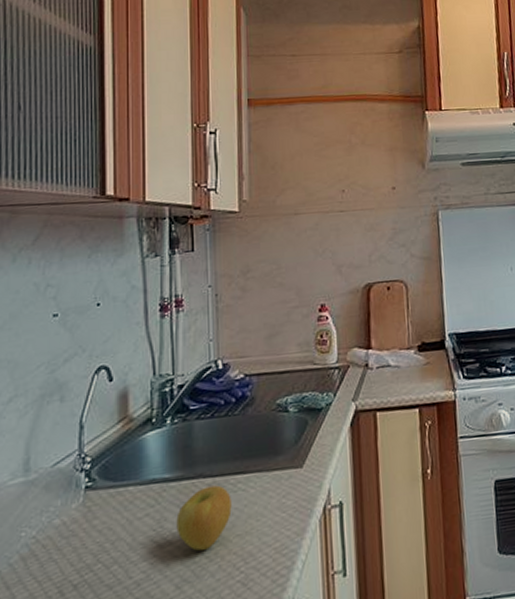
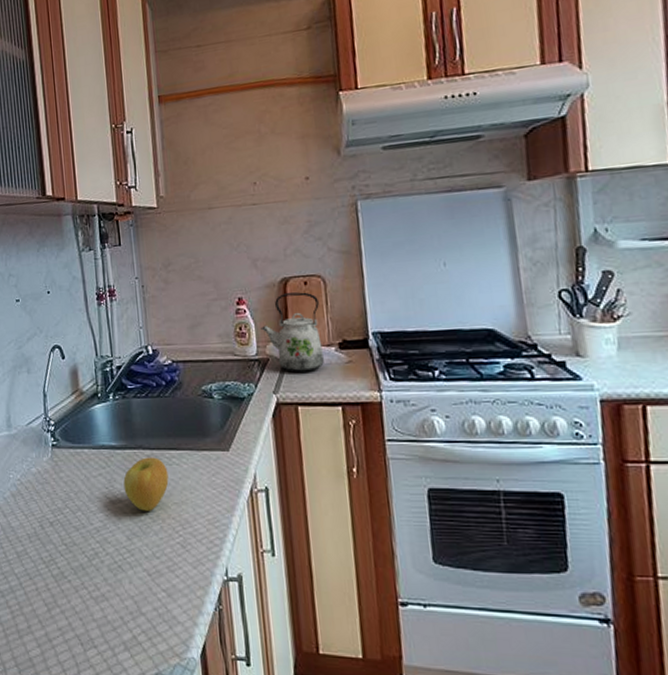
kettle: none [342,297,403,378] -> present [260,292,324,373]

